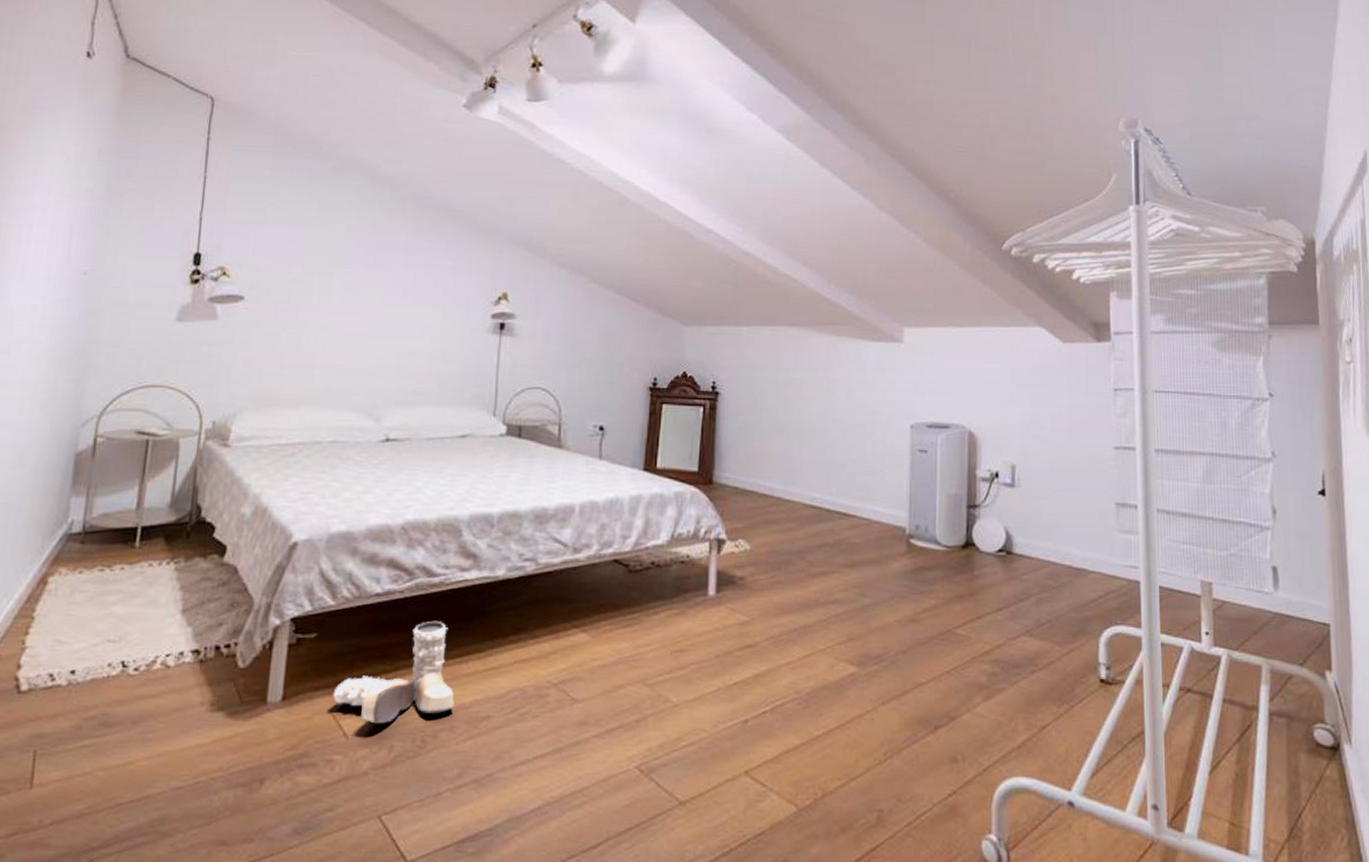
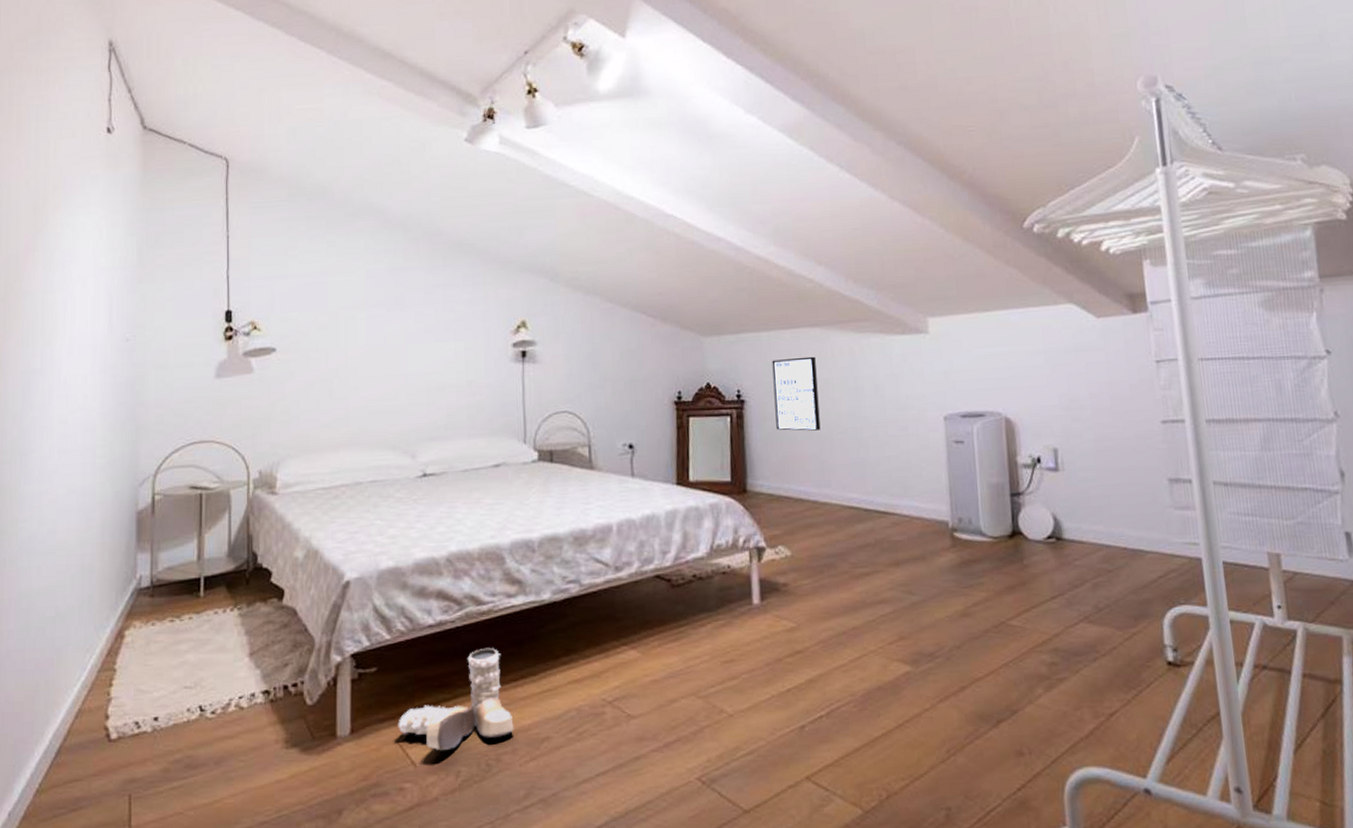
wall art: none [748,355,792,428] -> present [772,356,821,431]

